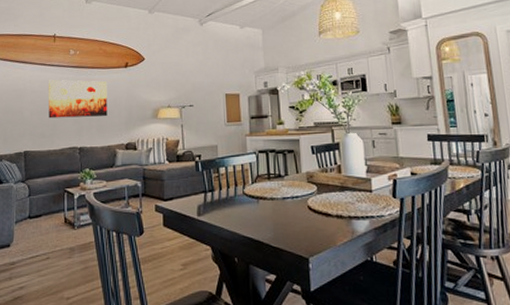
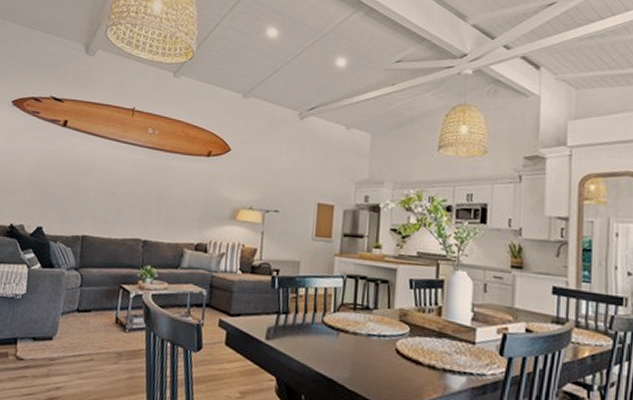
wall art: present [48,79,107,119] -> none [114,158,185,210]

